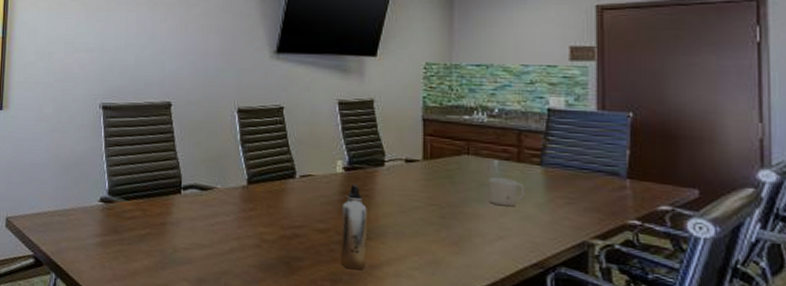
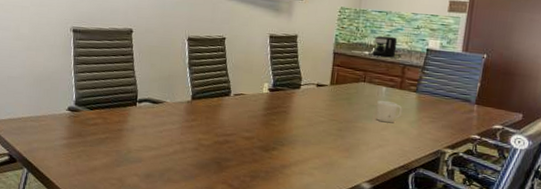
water bottle: present [340,185,367,270] -> none [259,103,284,169]
coffee maker: none [469,95,515,123] -> present [369,35,402,59]

